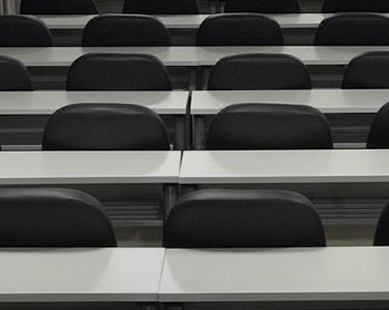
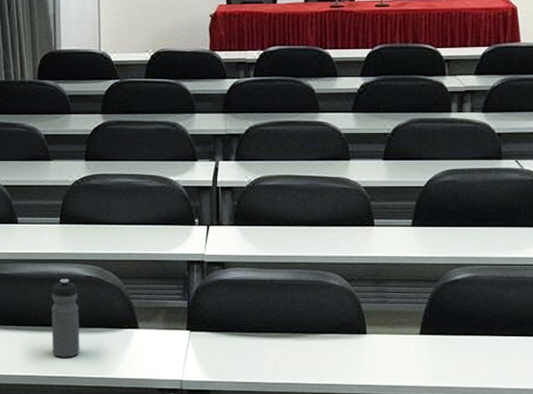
water bottle: none [34,202,62,276] -> present [51,279,80,358]

